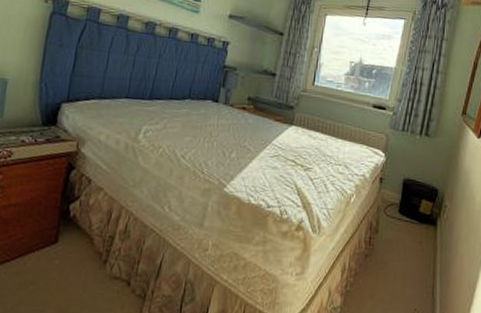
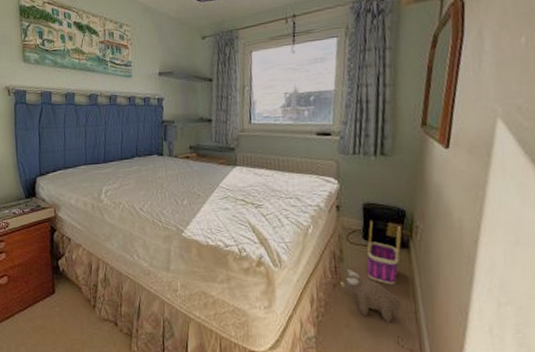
plush toy: none [372,241,423,296] -> present [341,270,402,323]
basket: none [397,196,432,259] -> present [366,220,402,285]

